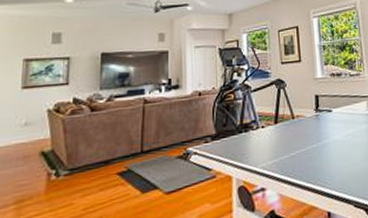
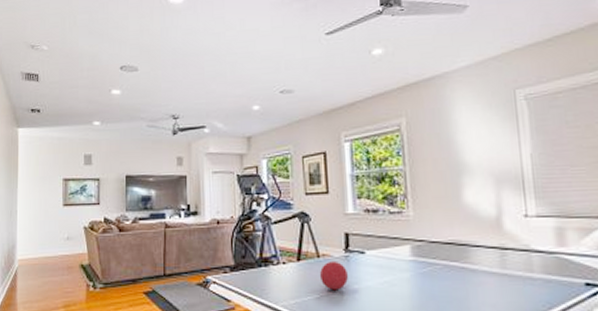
ball: none [295,120,319,148] -> present [320,260,348,291]

